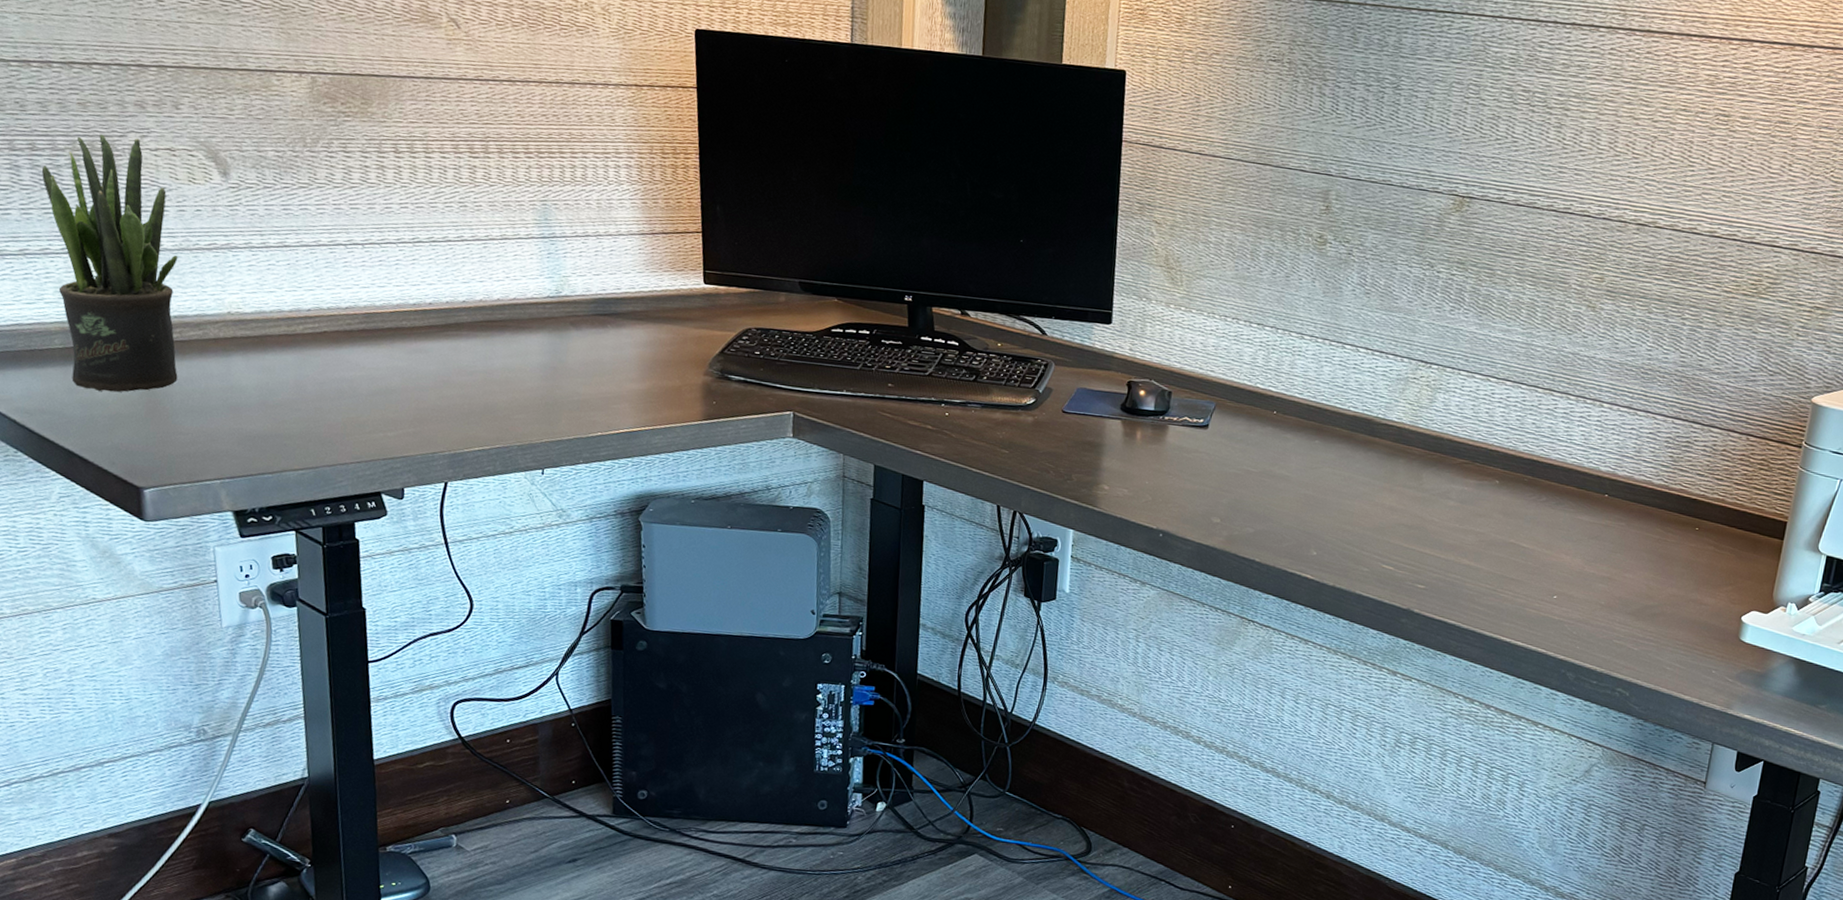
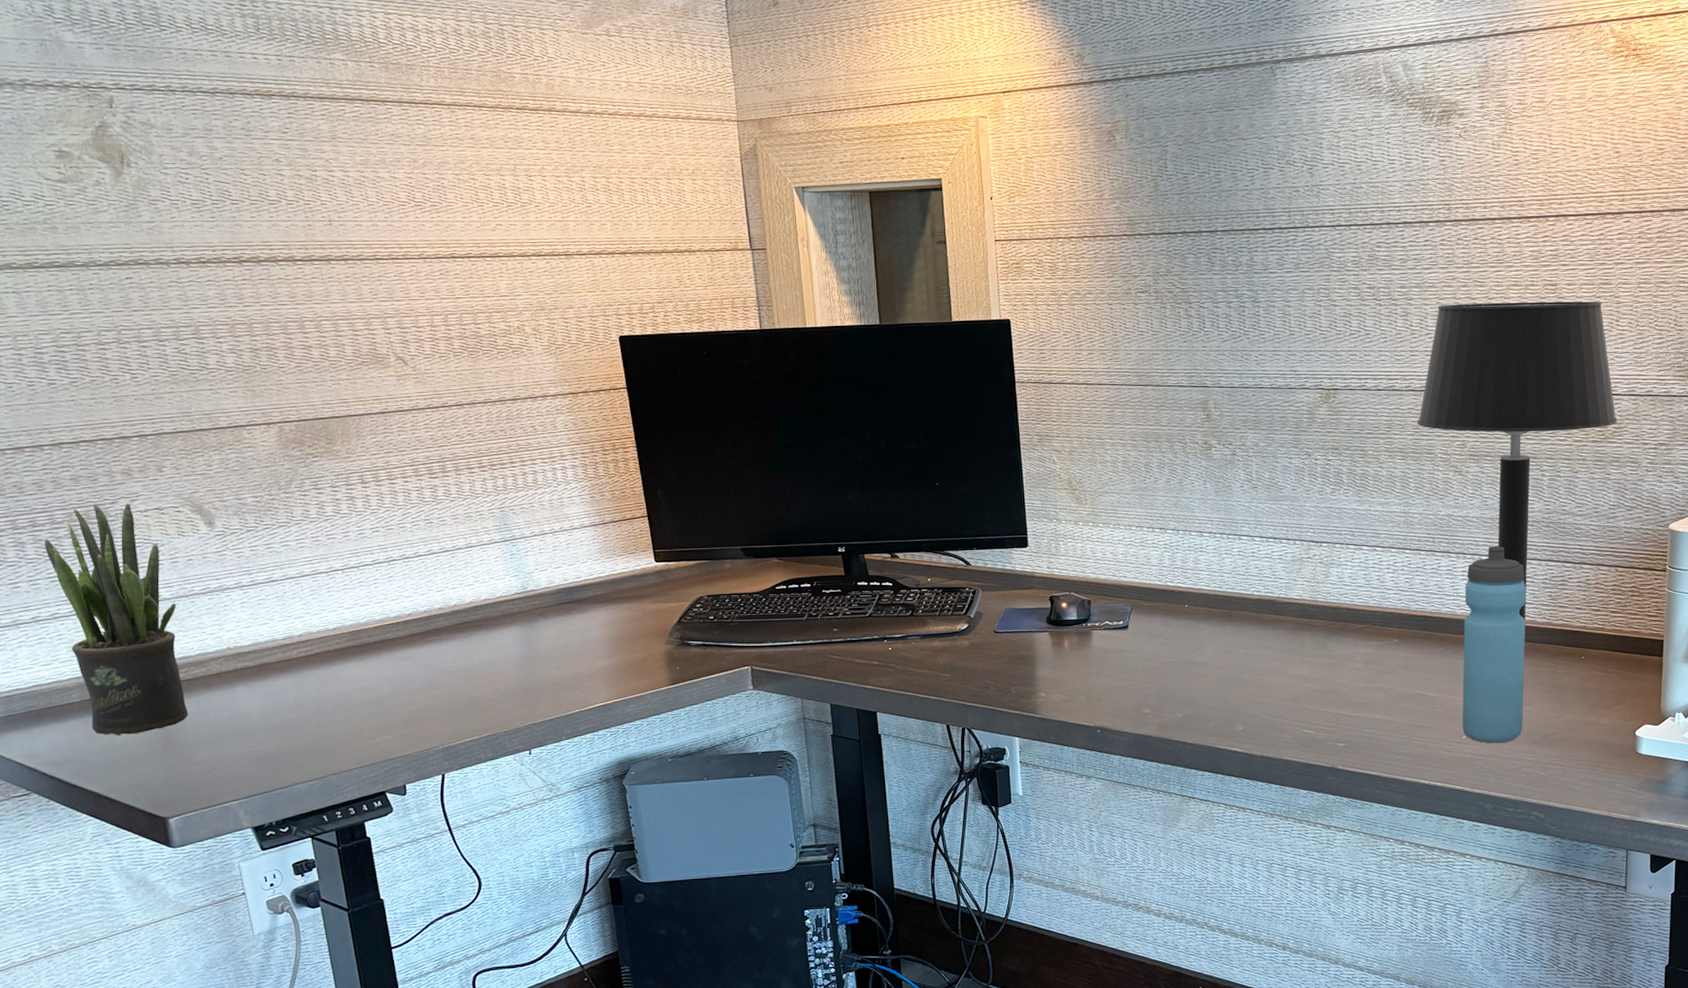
water bottle: none [1554,394,1648,609] -> present [1462,546,1527,744]
table lamp: none [1555,121,1776,480] -> present [1417,301,1617,621]

